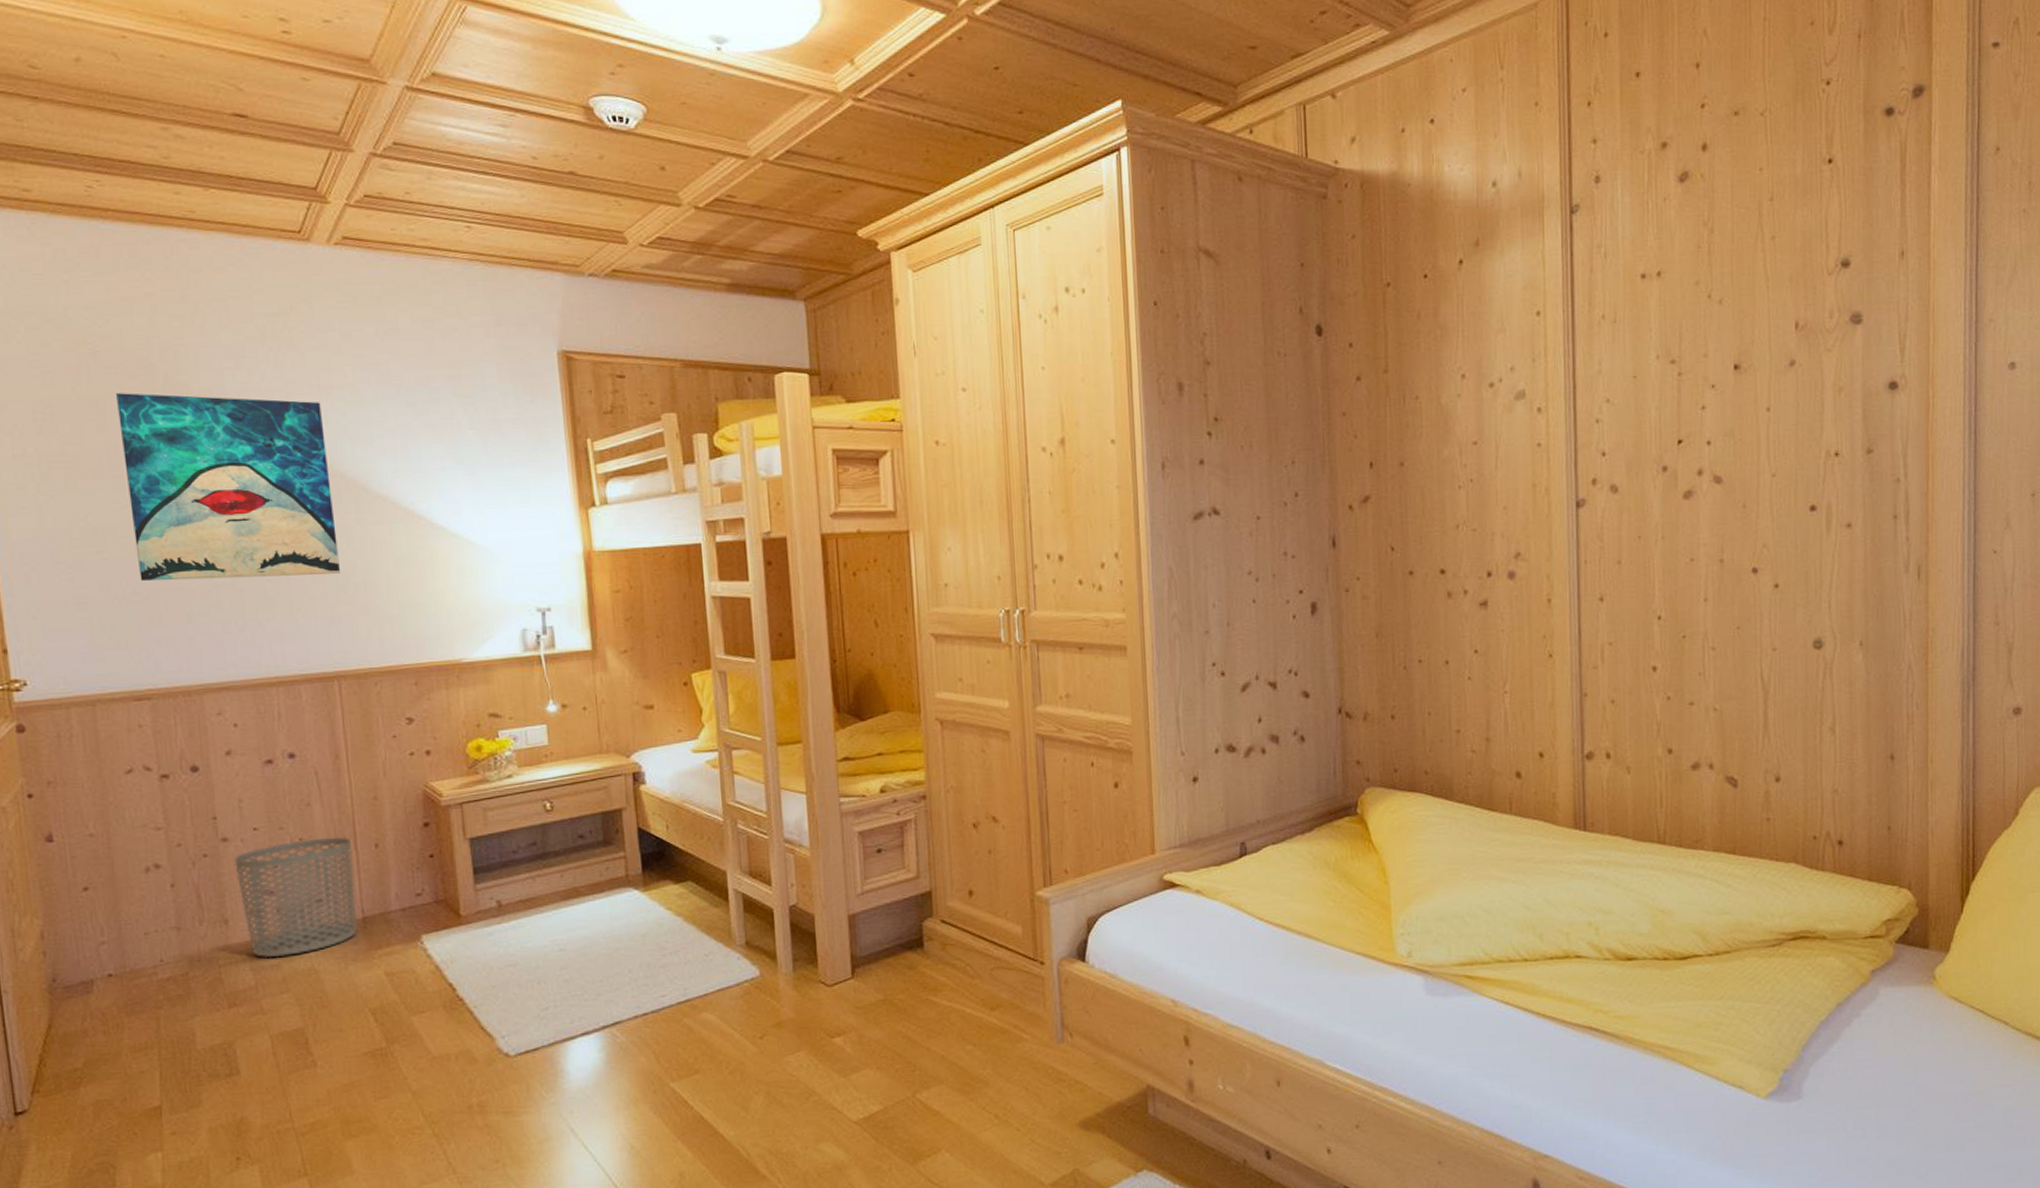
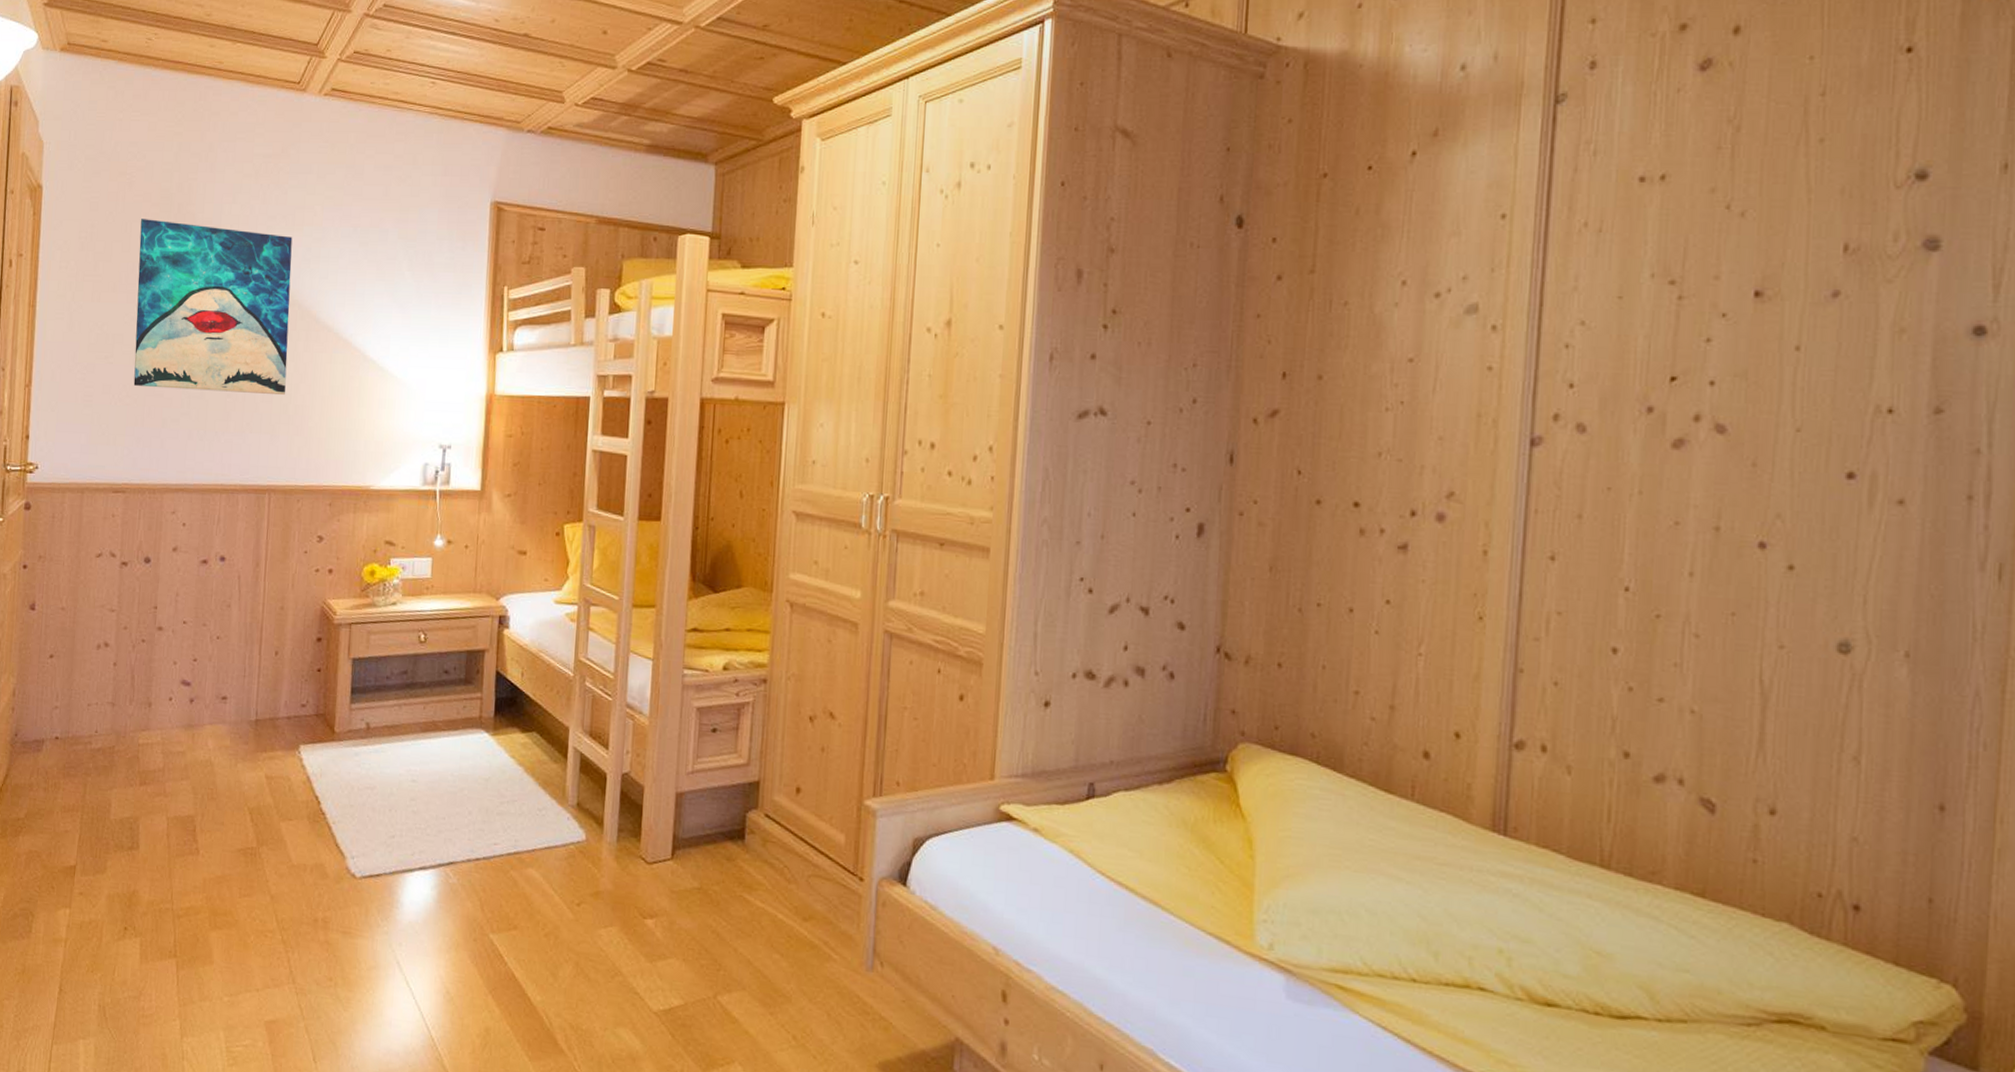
waste bin: present [234,836,358,959] -> none [164,638,258,746]

